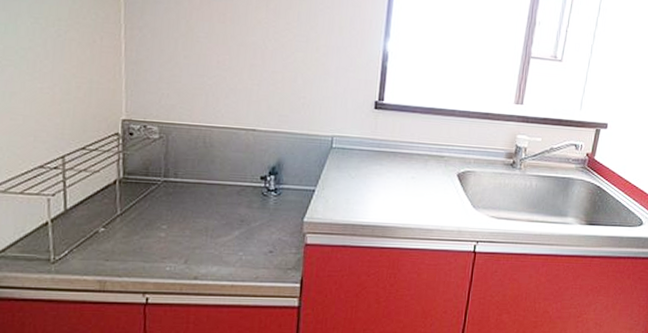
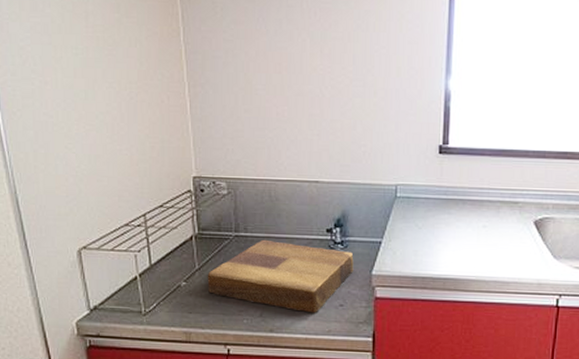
cutting board: none [129,185,287,260] -> present [207,239,354,313]

